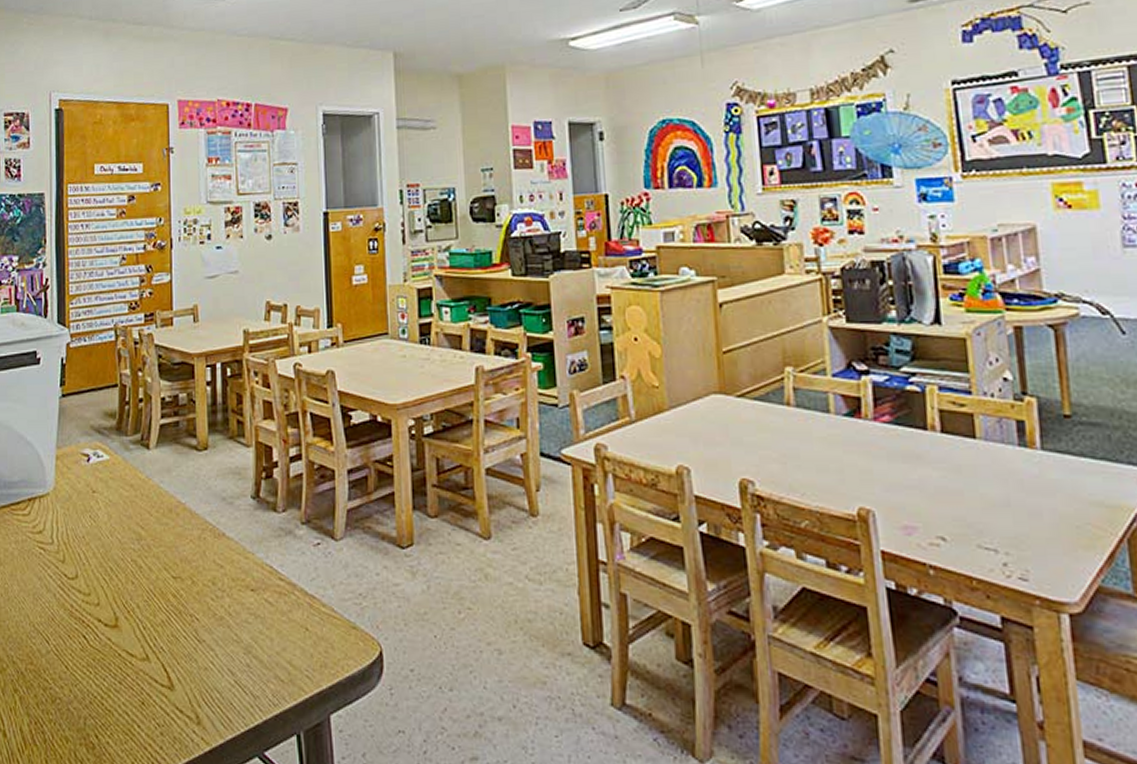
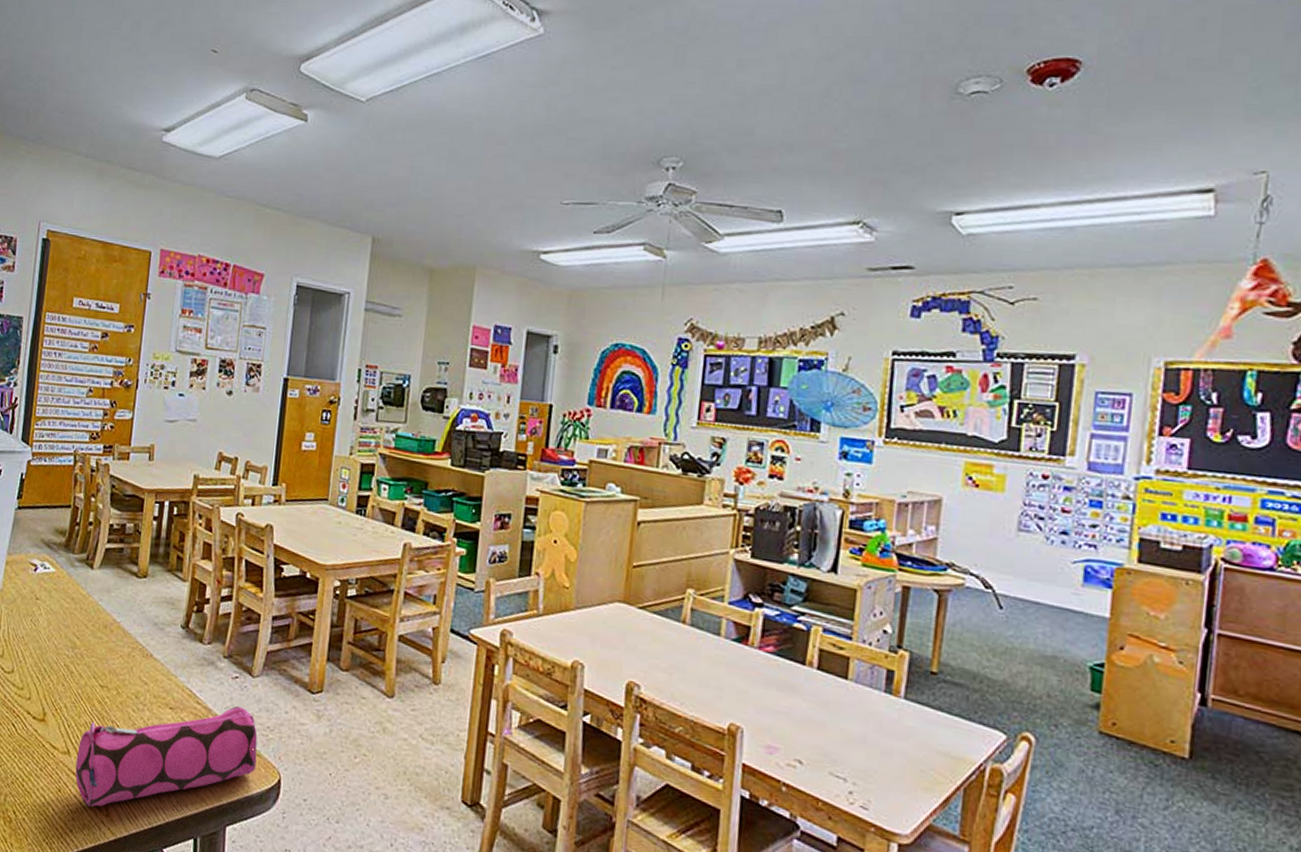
pencil case: none [157,575,353,717] -> present [75,705,258,807]

